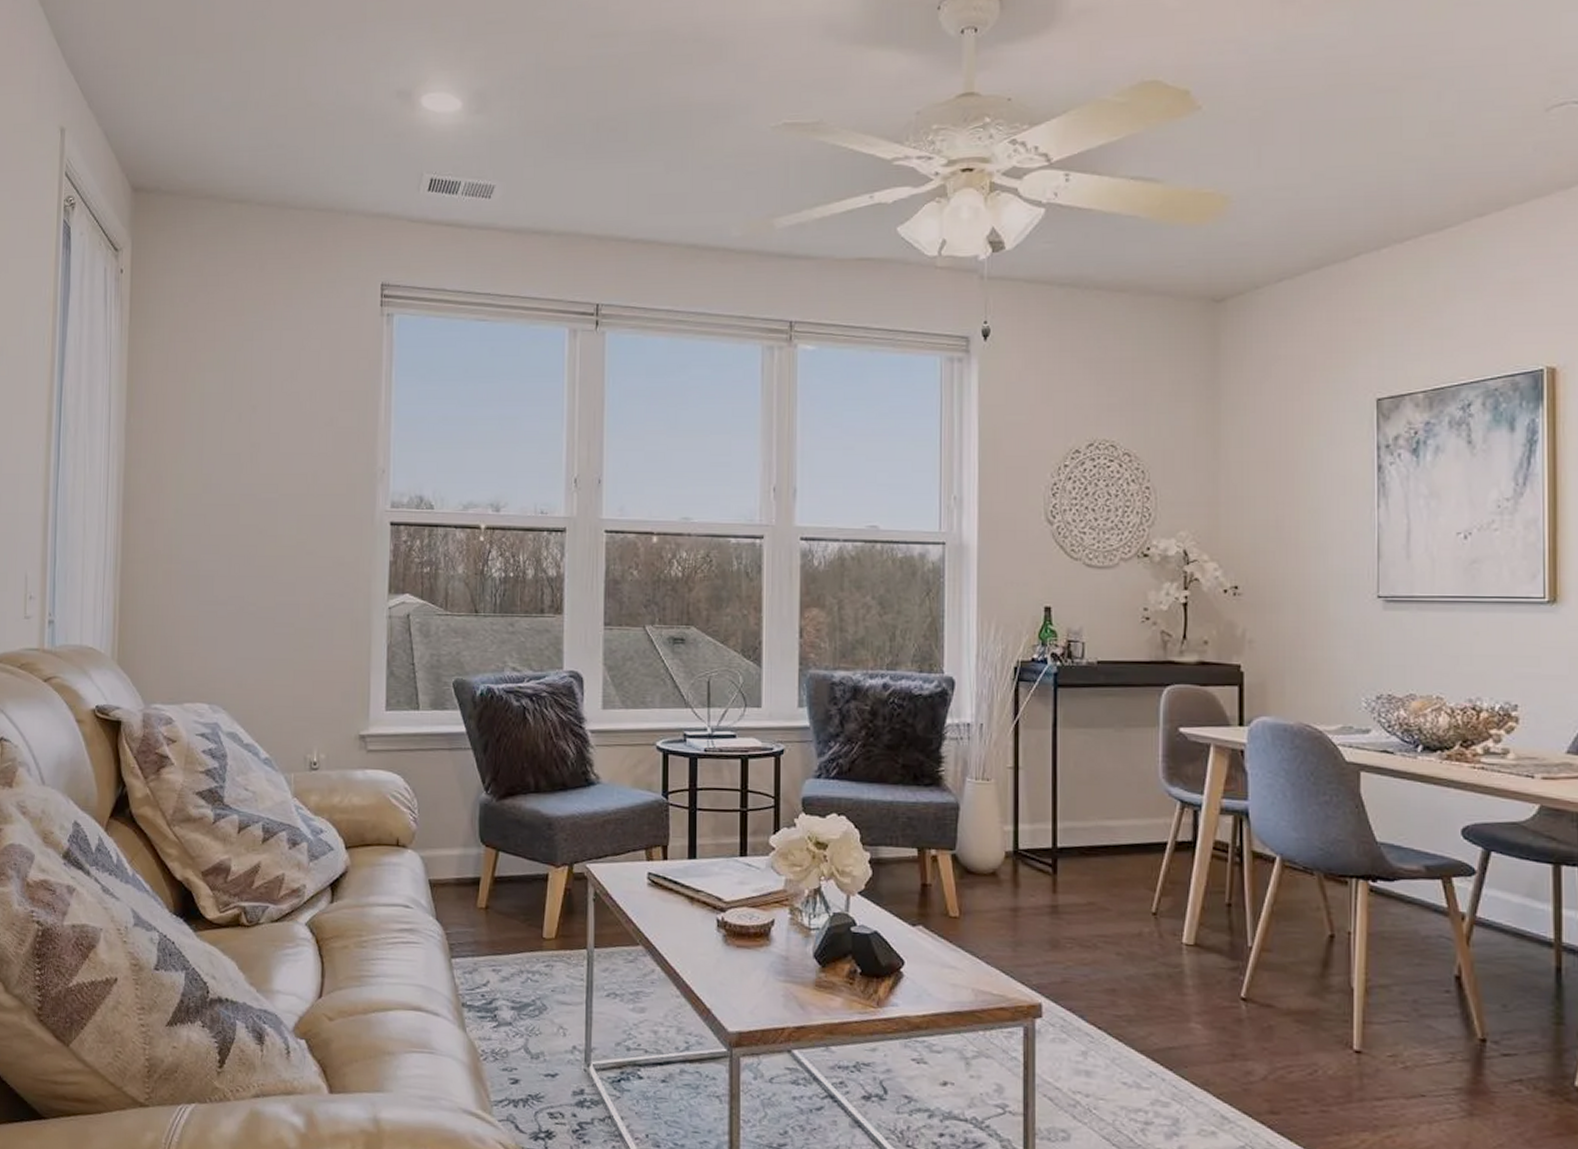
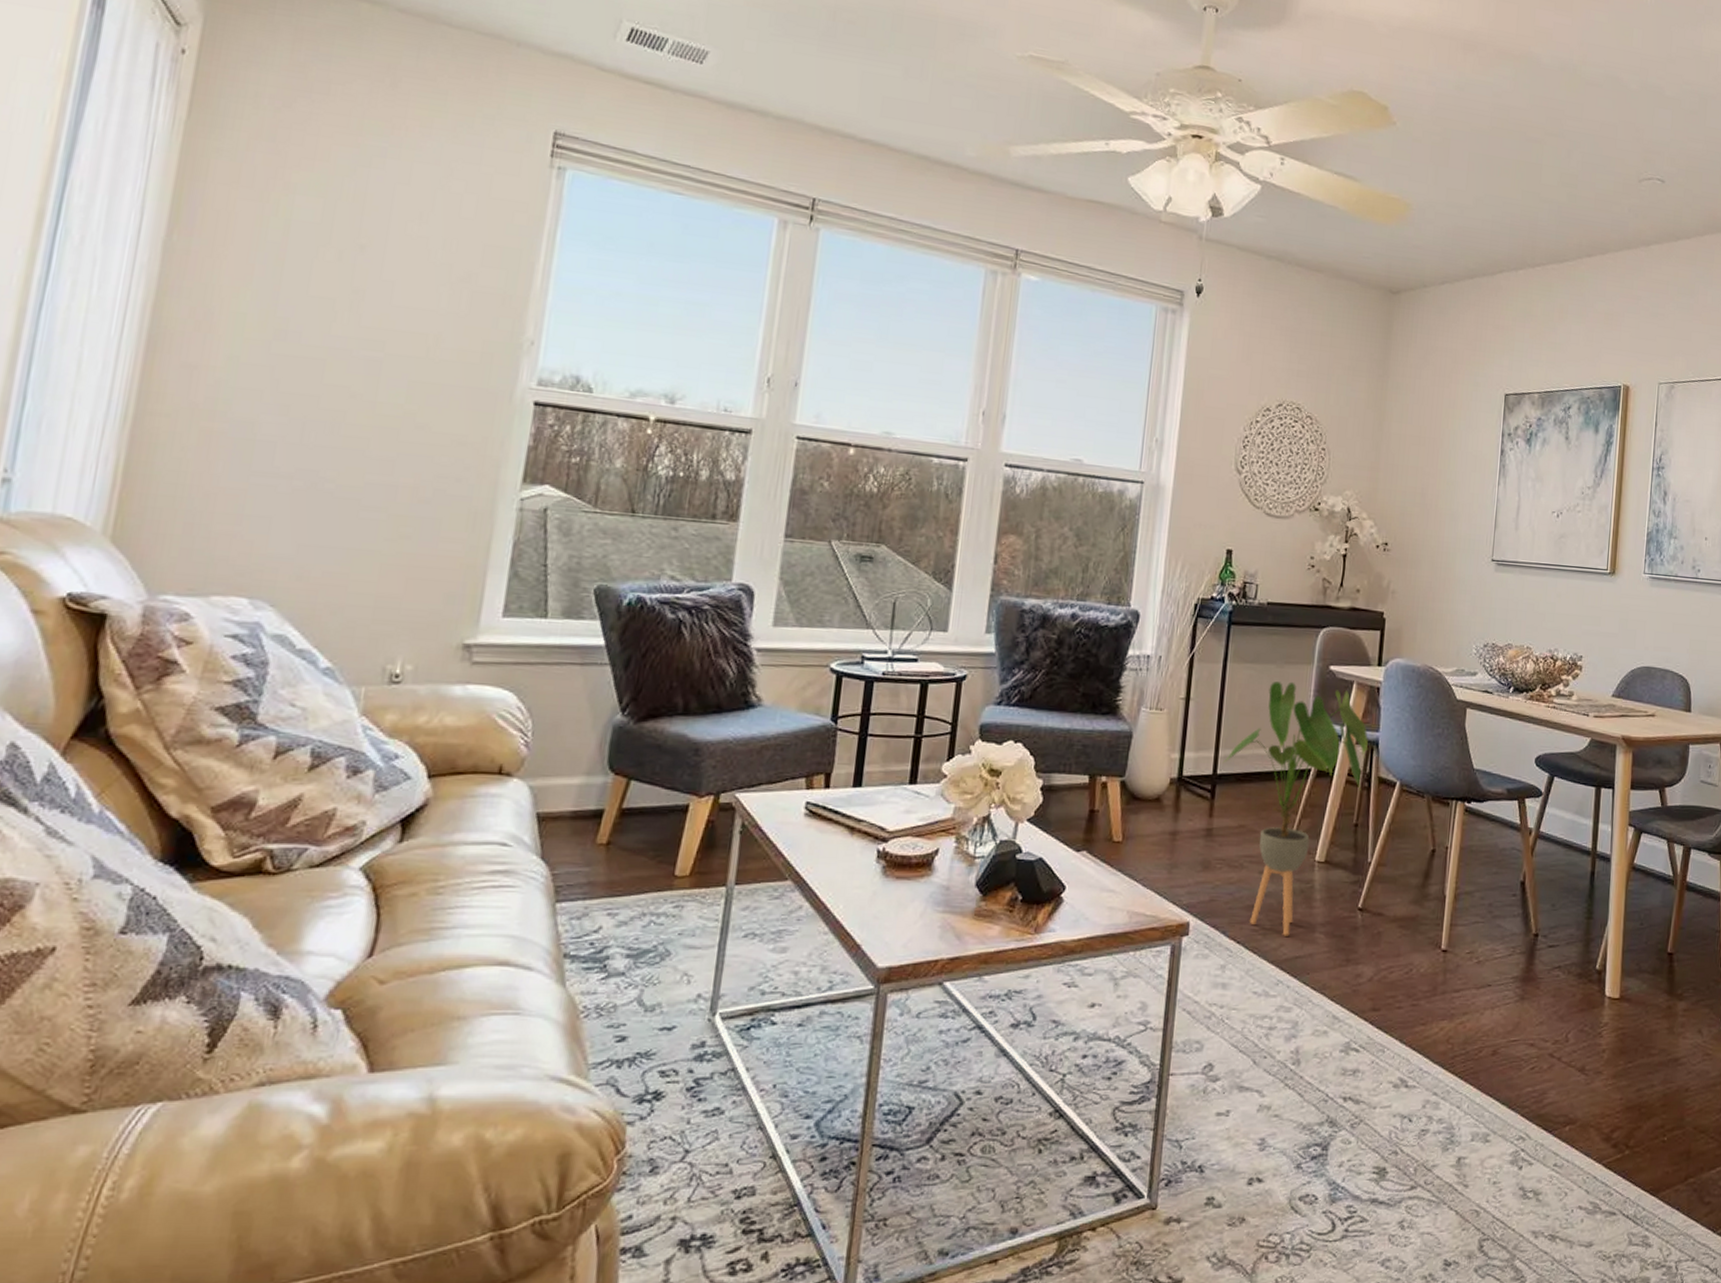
house plant: none [1062,746,1236,1024] -> present [1222,681,1369,936]

